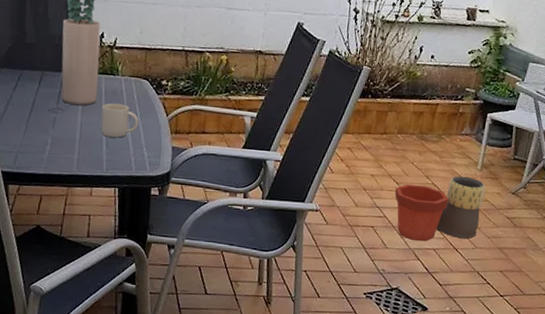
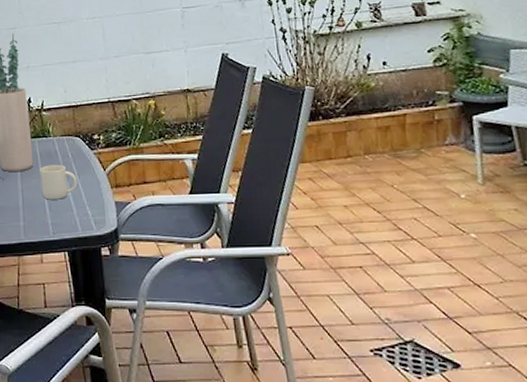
flowerpot: present [394,184,449,241] -> none [377,211,451,279]
planter pot: present [436,176,486,239] -> none [443,194,501,272]

